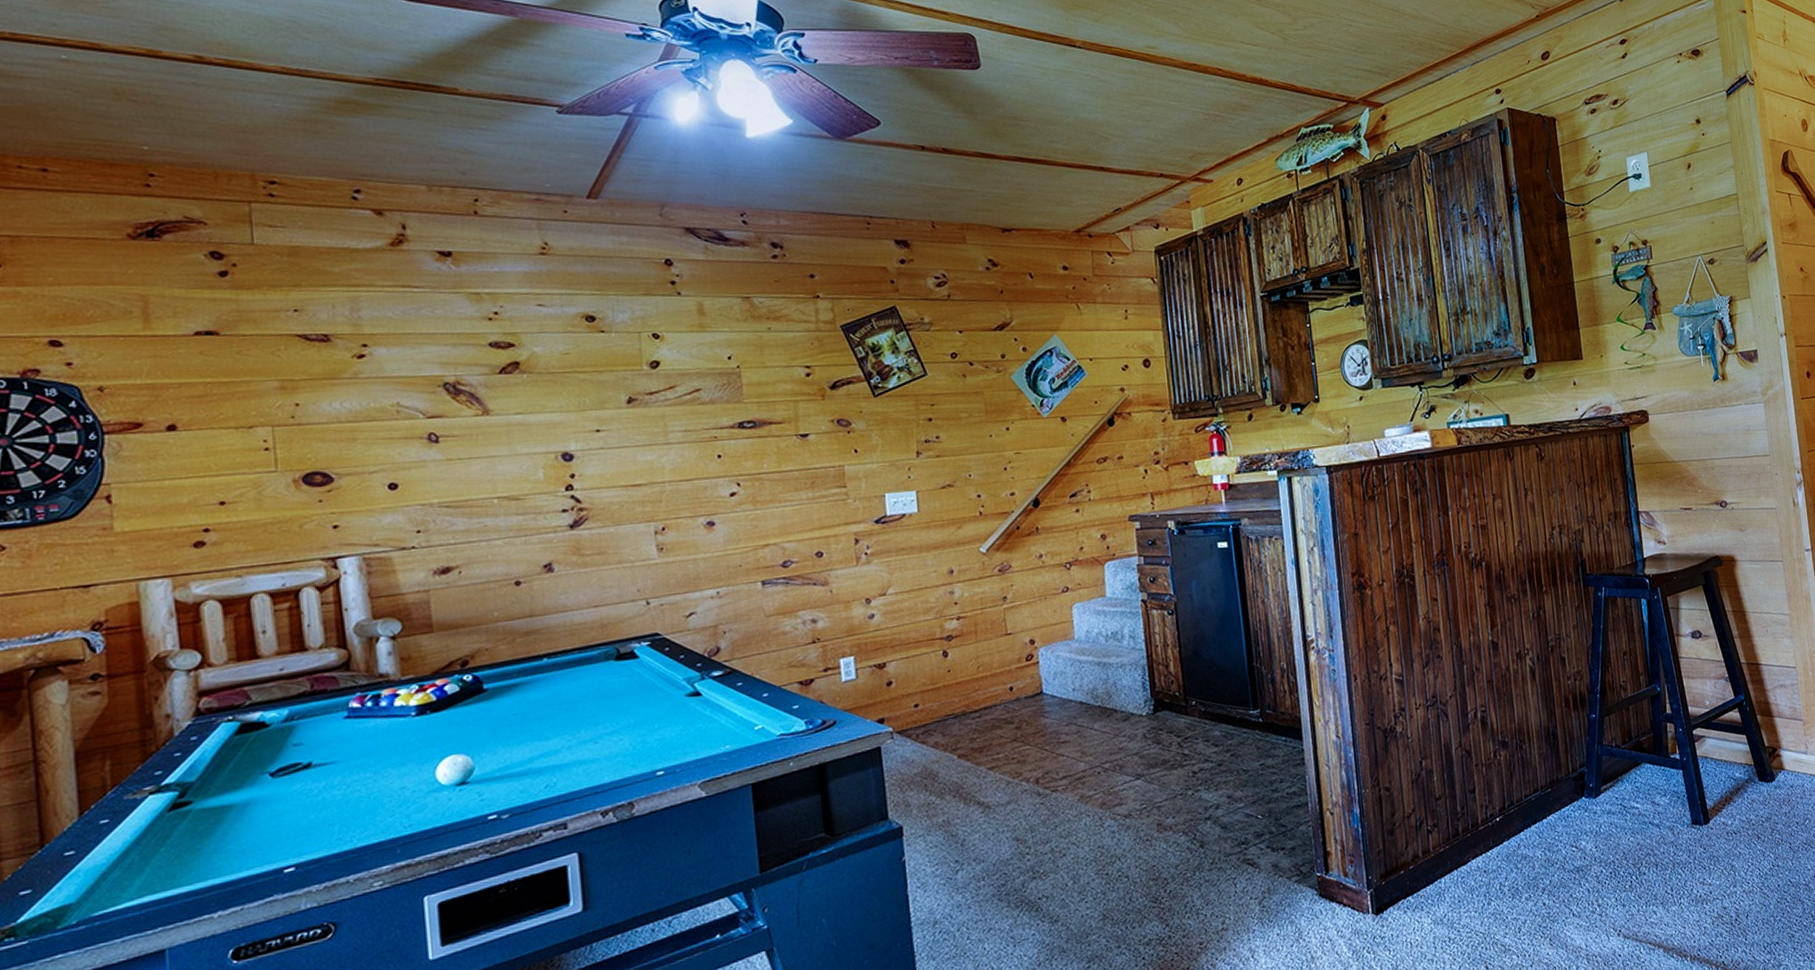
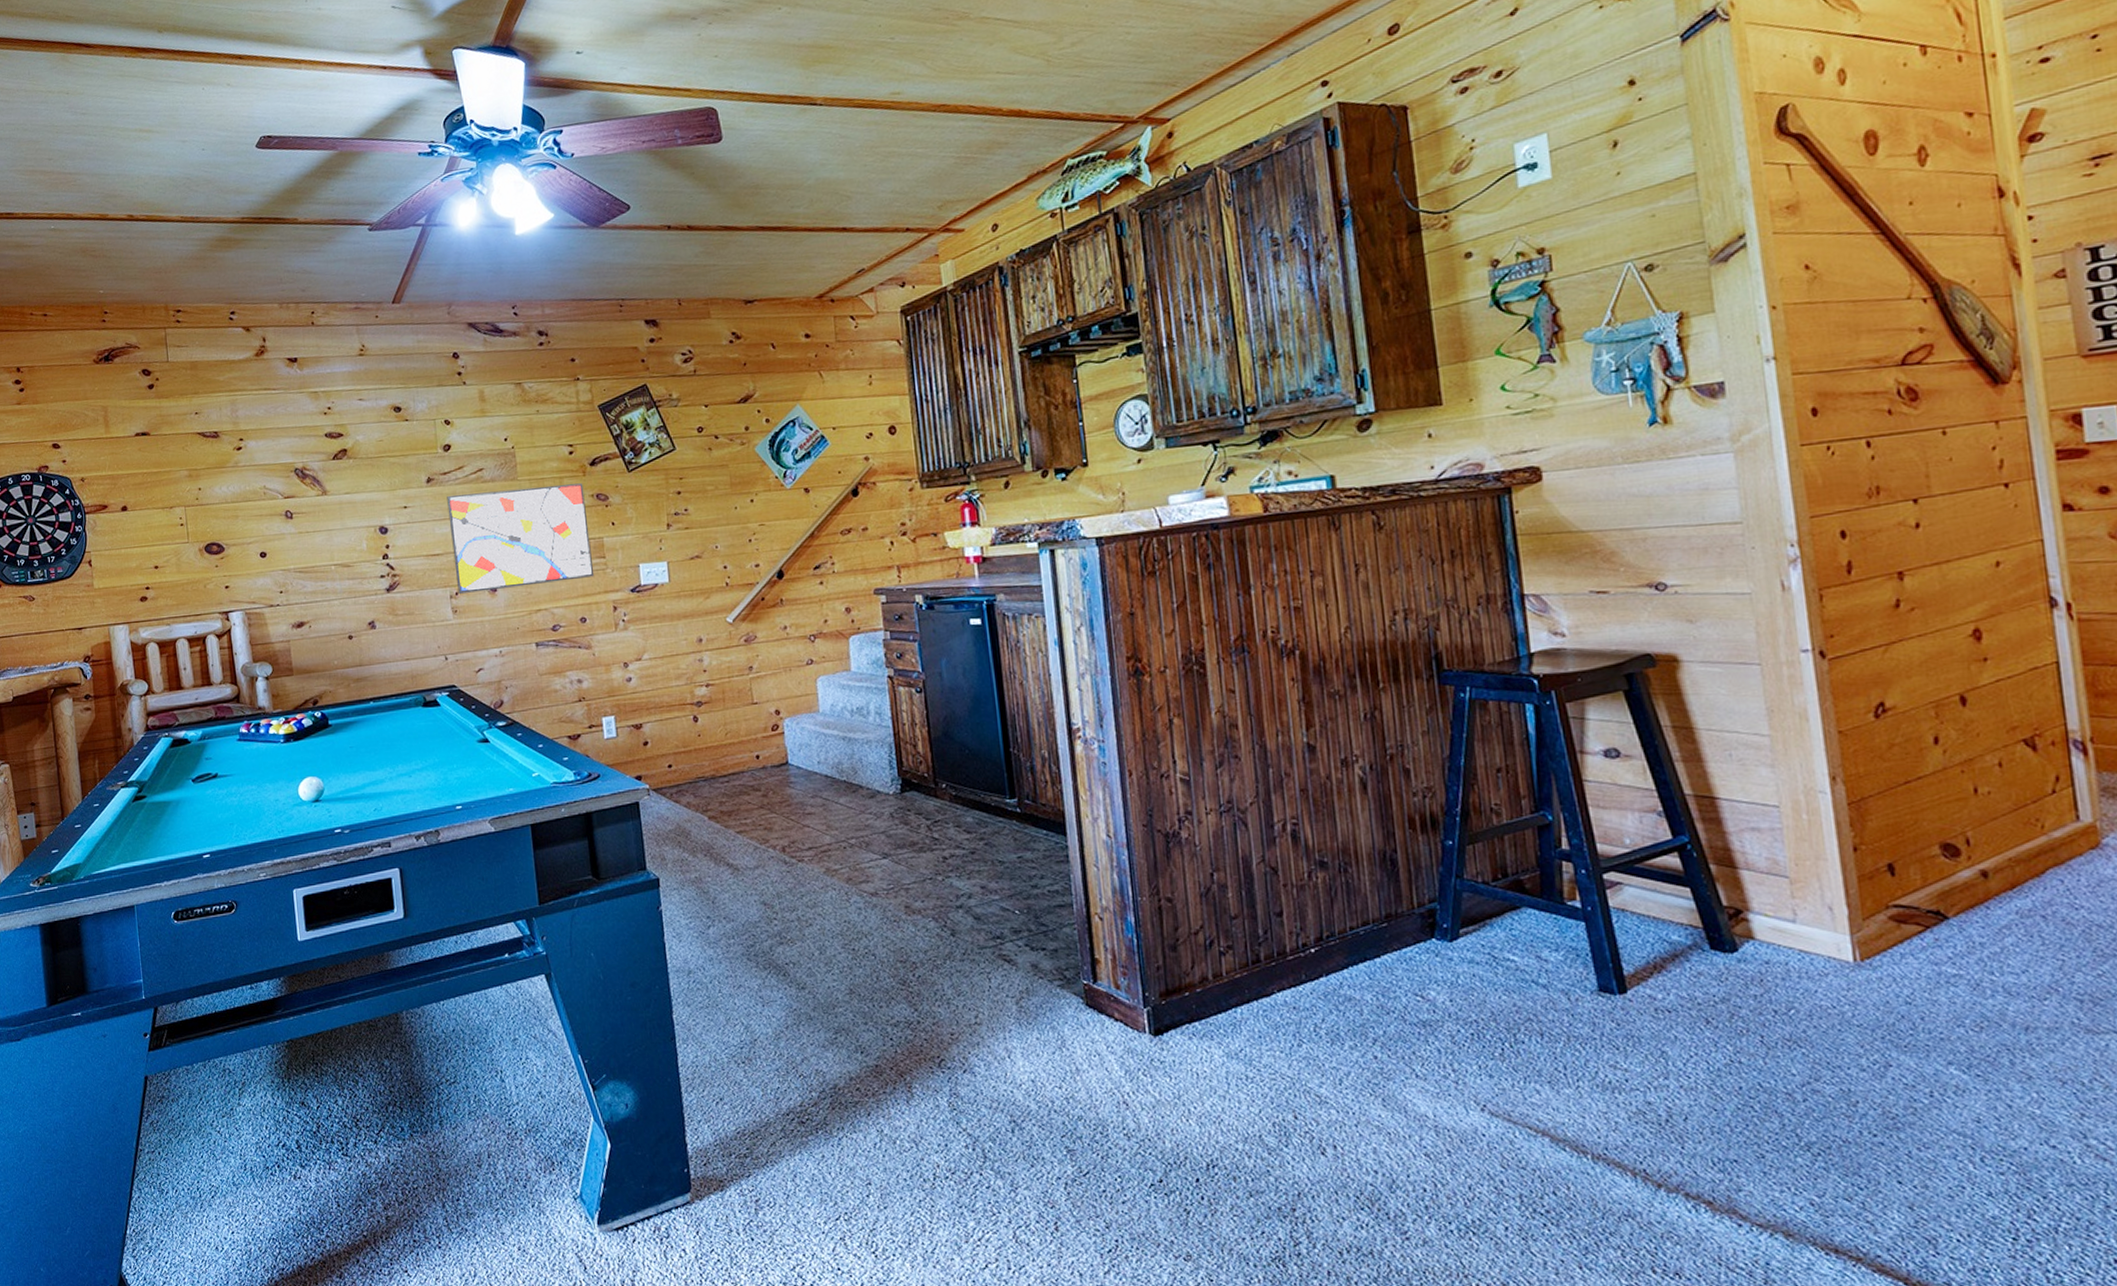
wall art: none [653,407,834,529] -> present [447,483,595,594]

